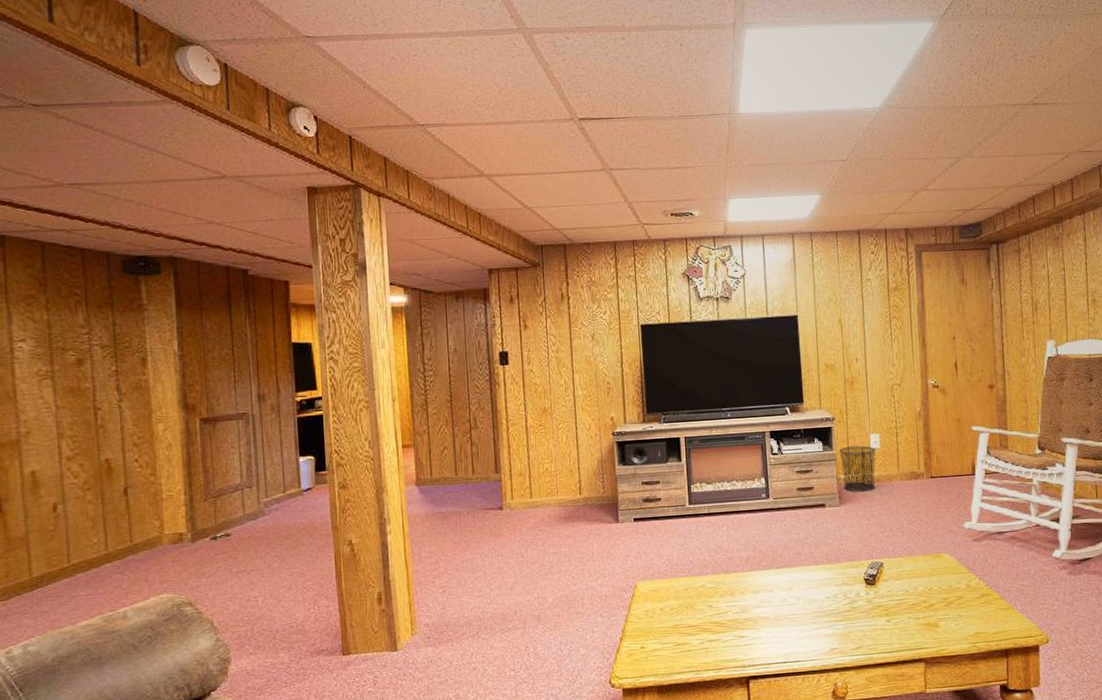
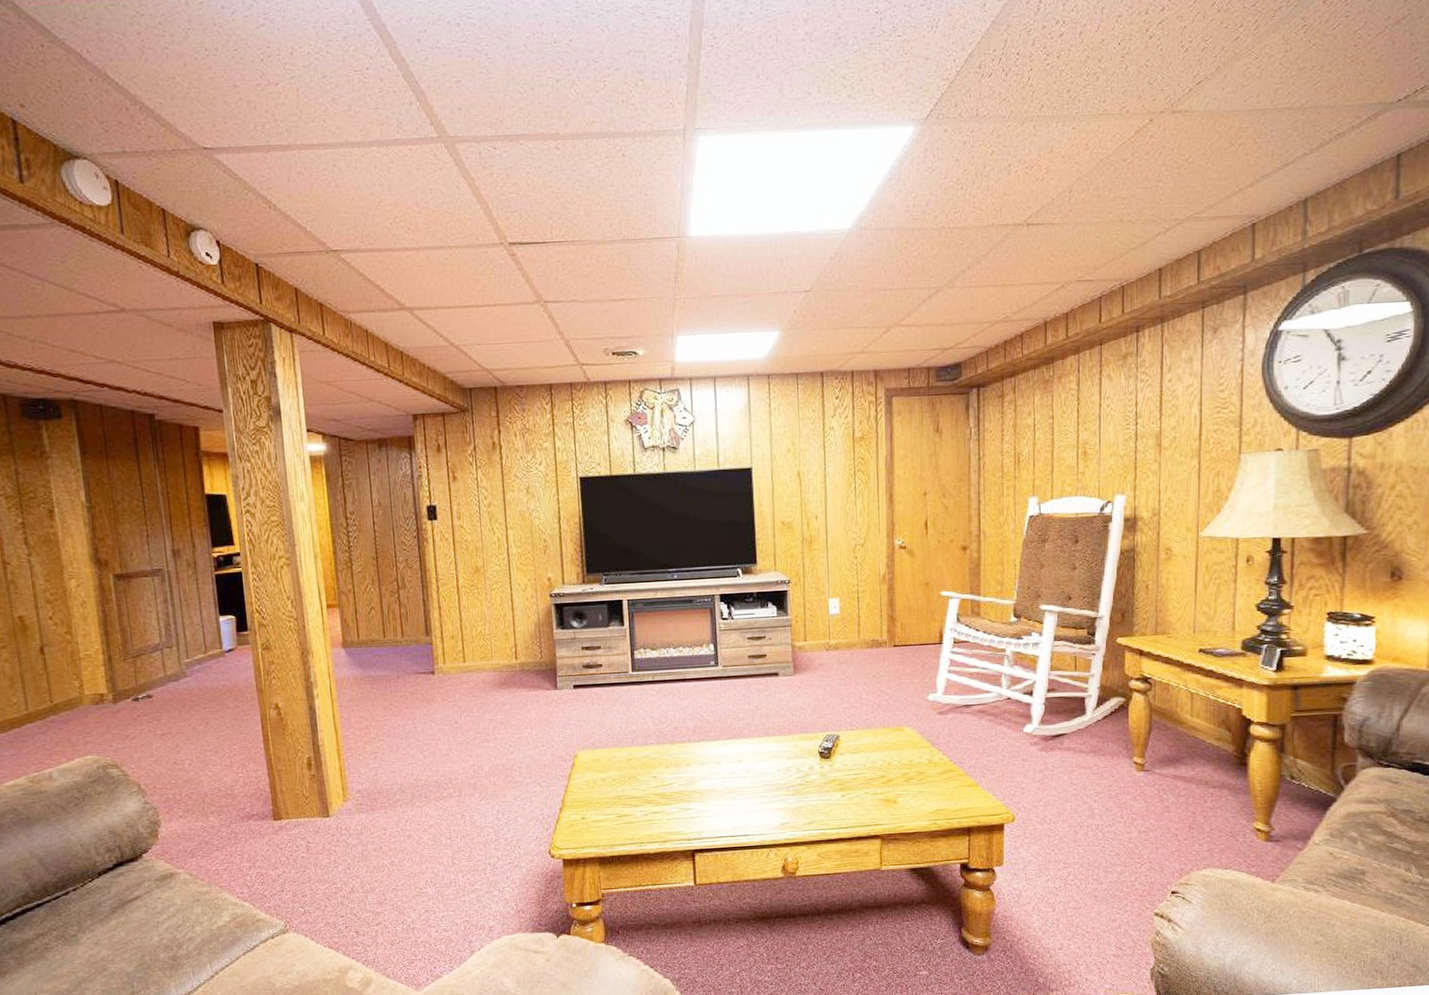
waste bin: present [839,445,876,492] -> none [795,611,835,661]

